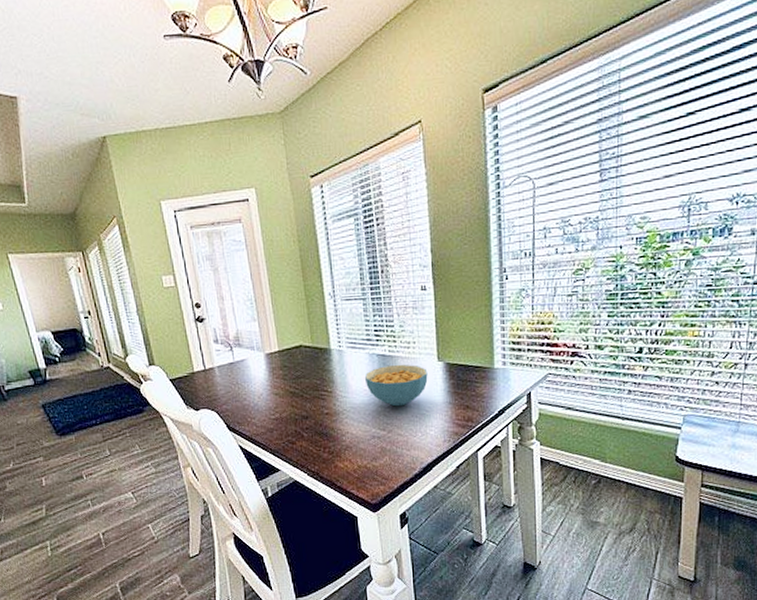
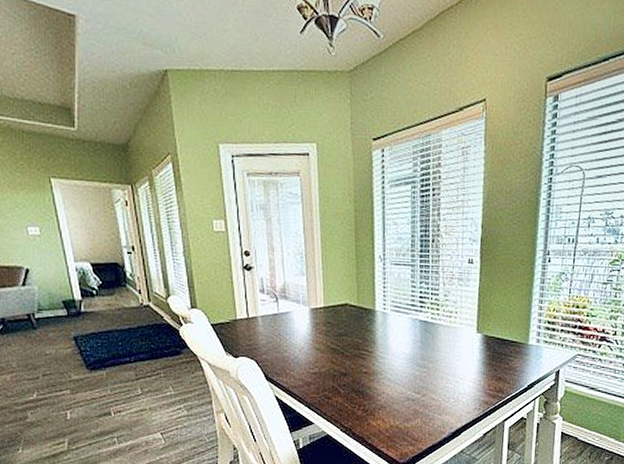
cereal bowl: present [364,364,428,407] -> none [405,332,466,372]

